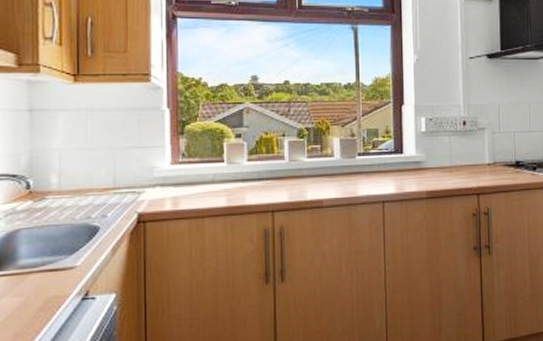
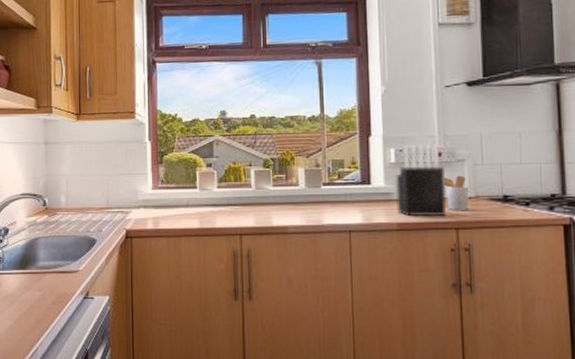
knife block: none [426,113,470,184] -> present [396,144,447,217]
utensil holder: none [467,143,489,178] -> present [443,175,470,211]

